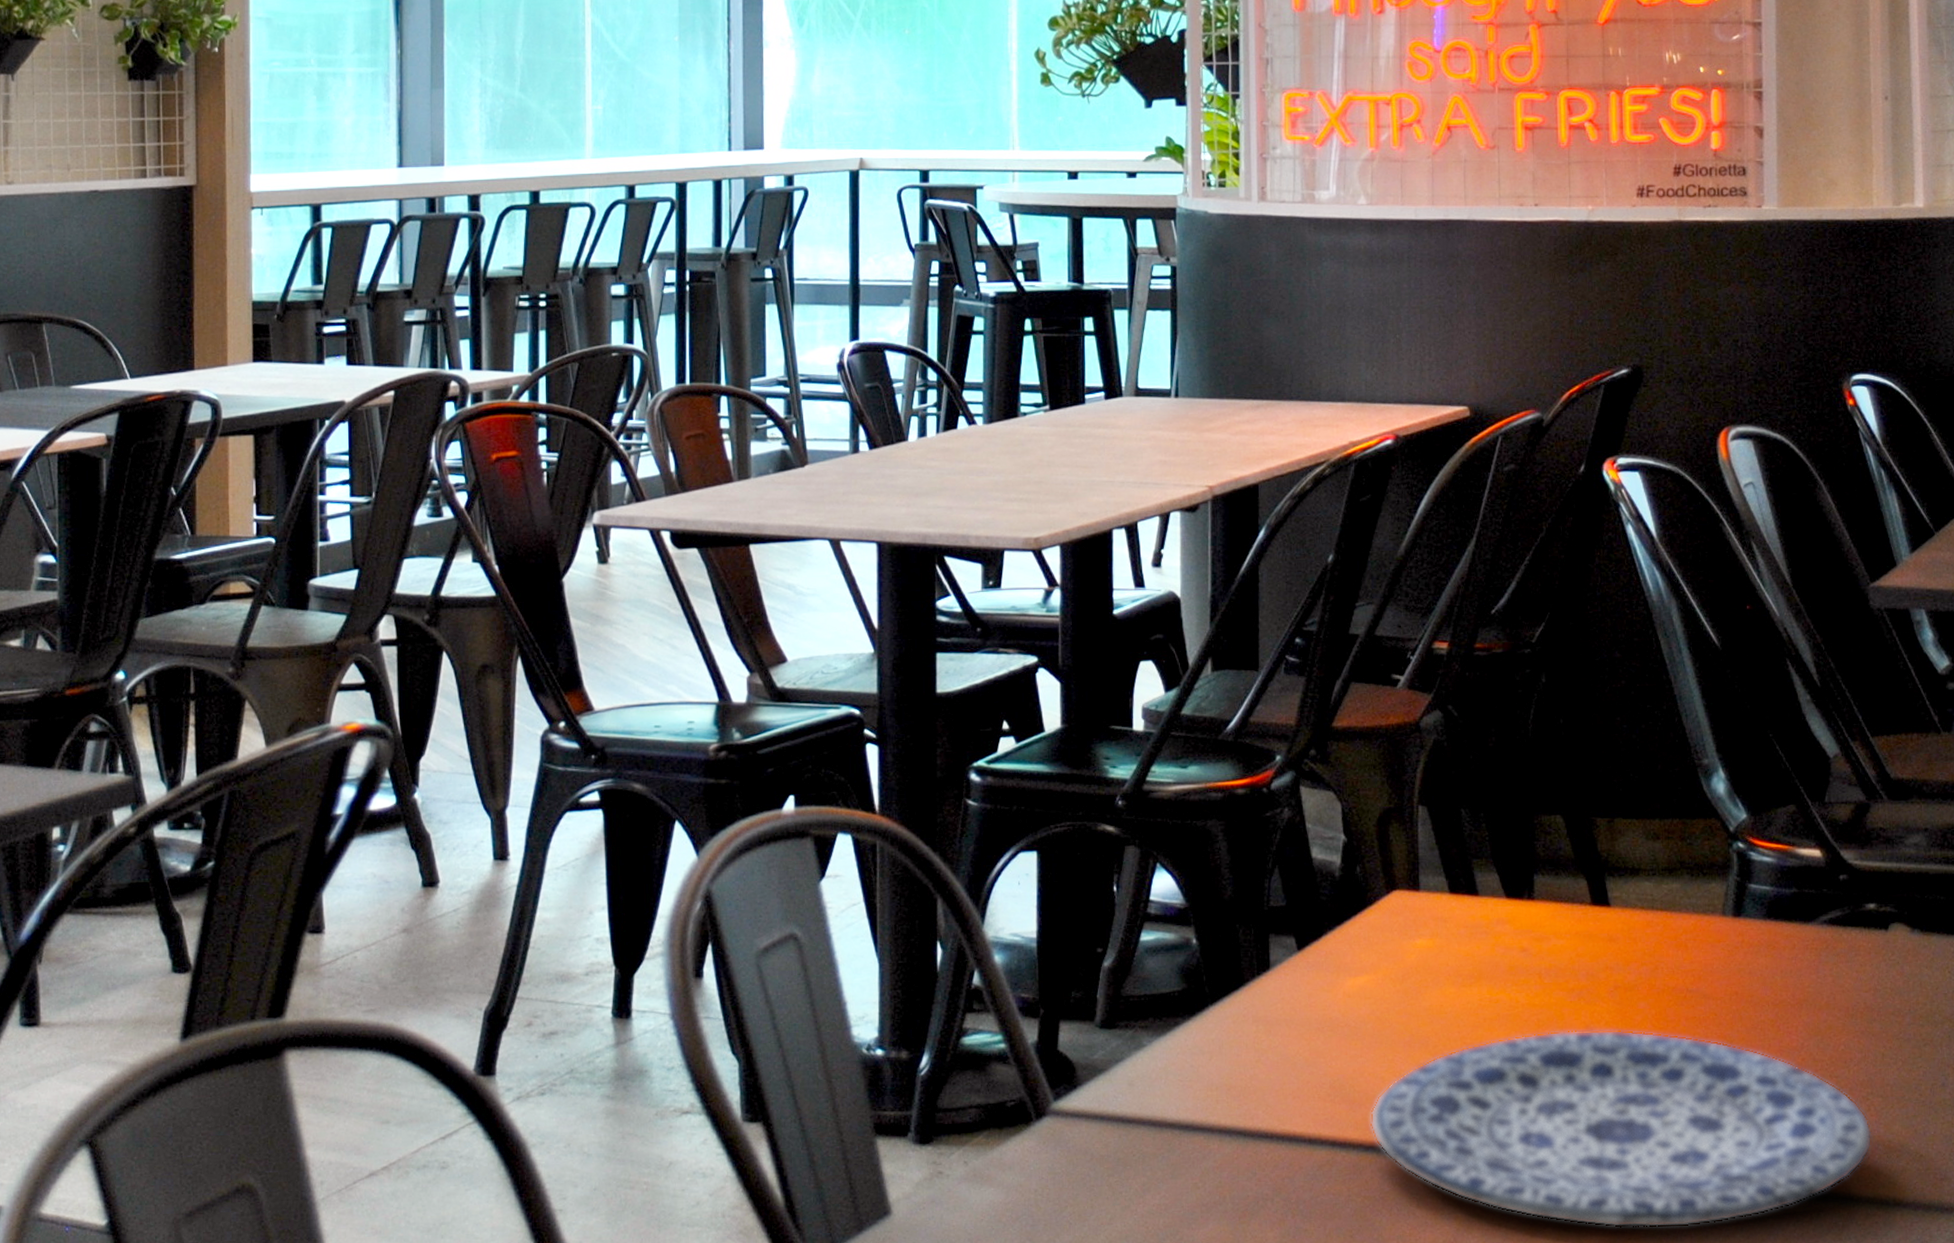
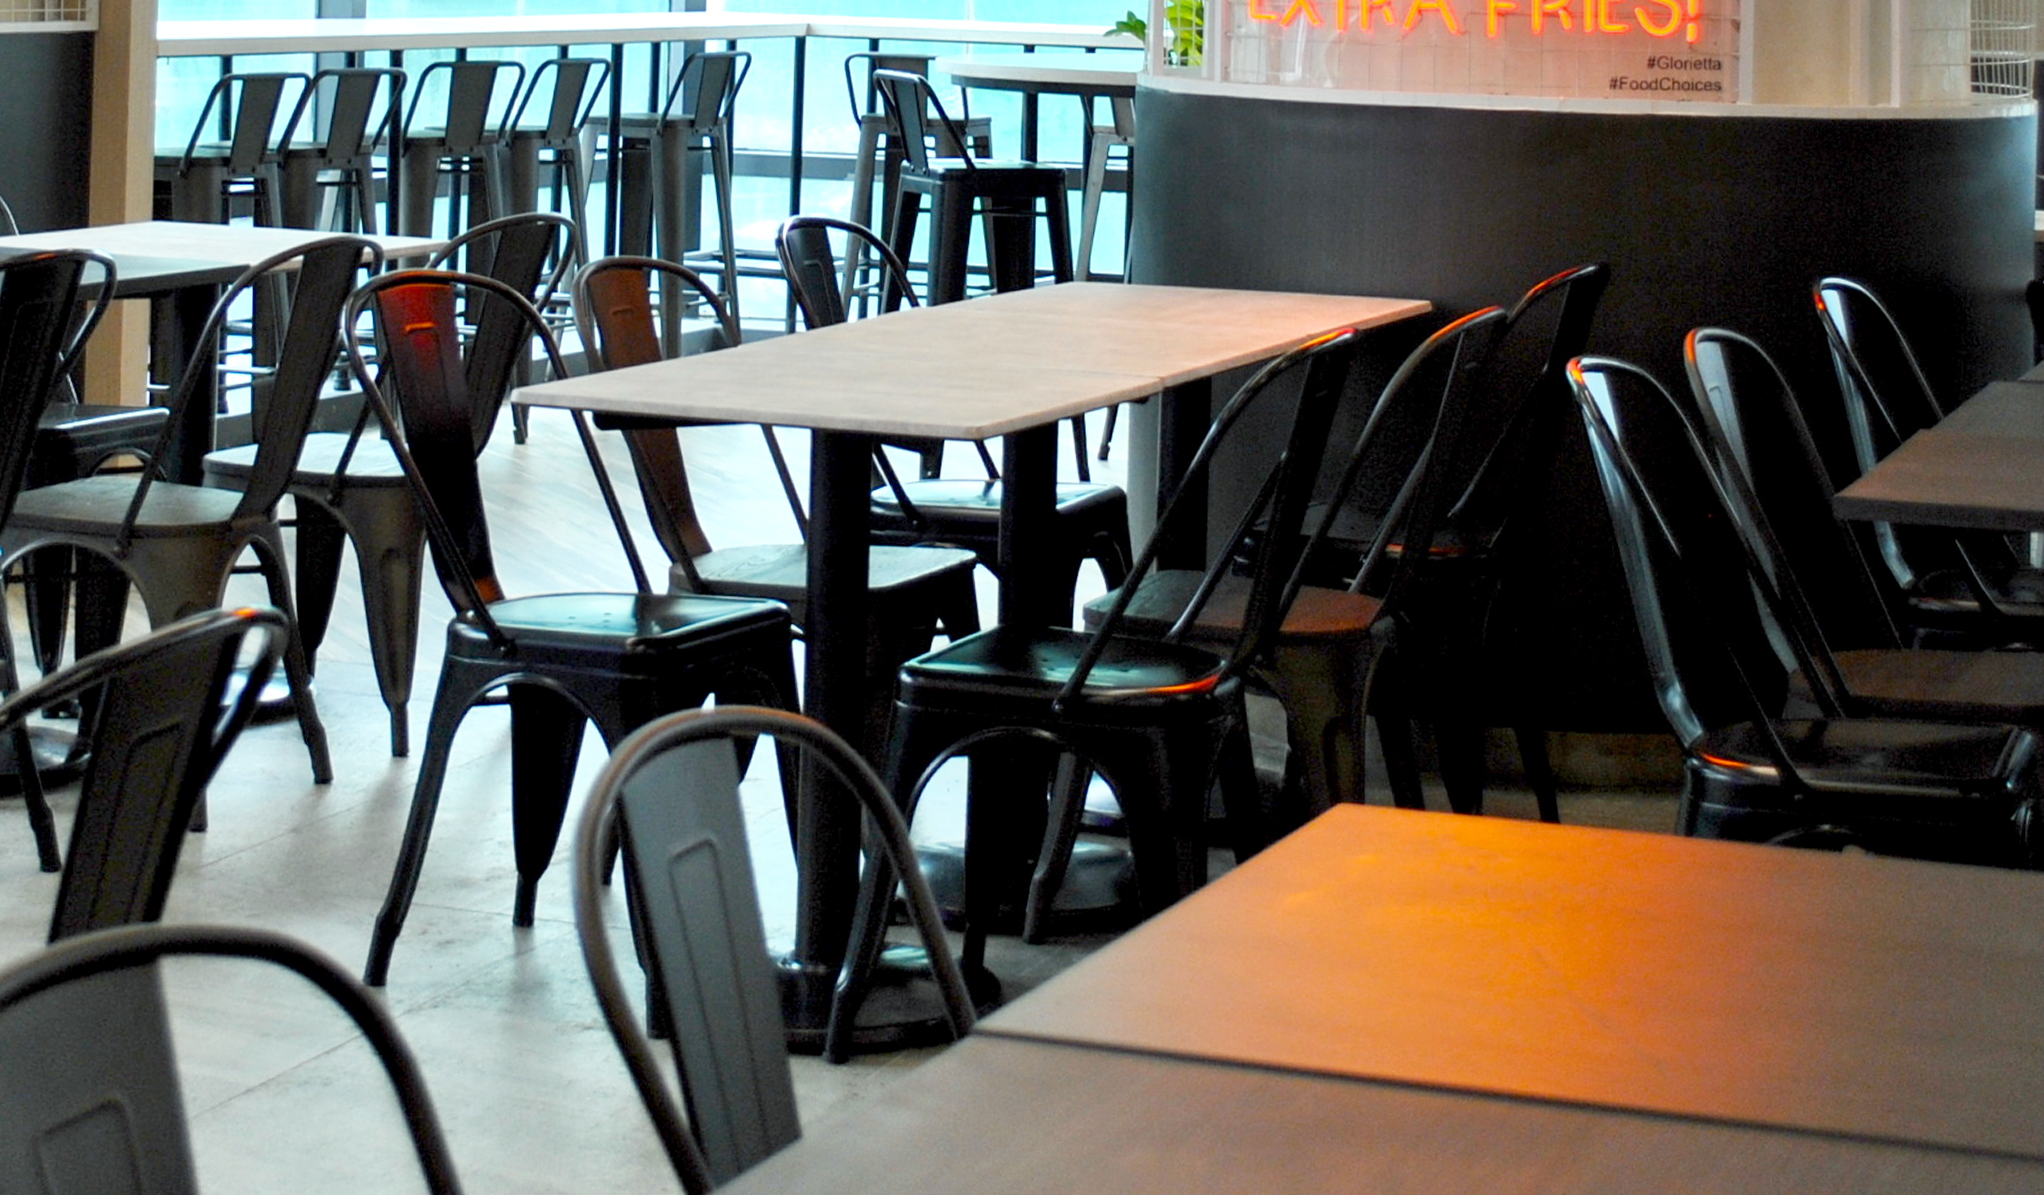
plate: present [1369,1029,1873,1228] -> none [1305,952,1821,1159]

